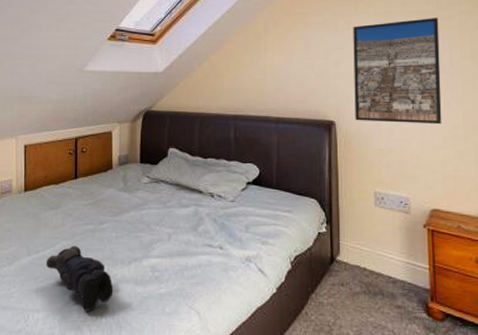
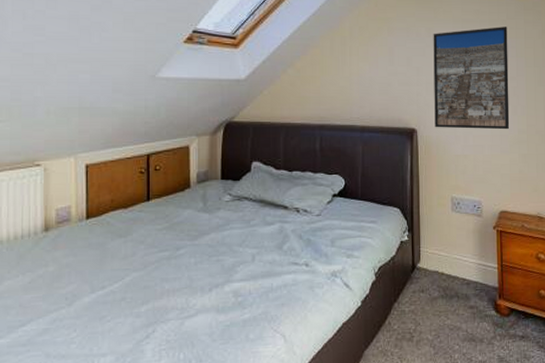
bear: present [46,245,114,311] -> none [113,276,193,349]

